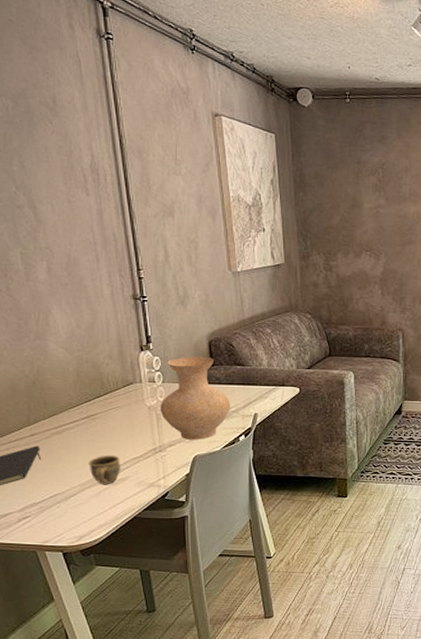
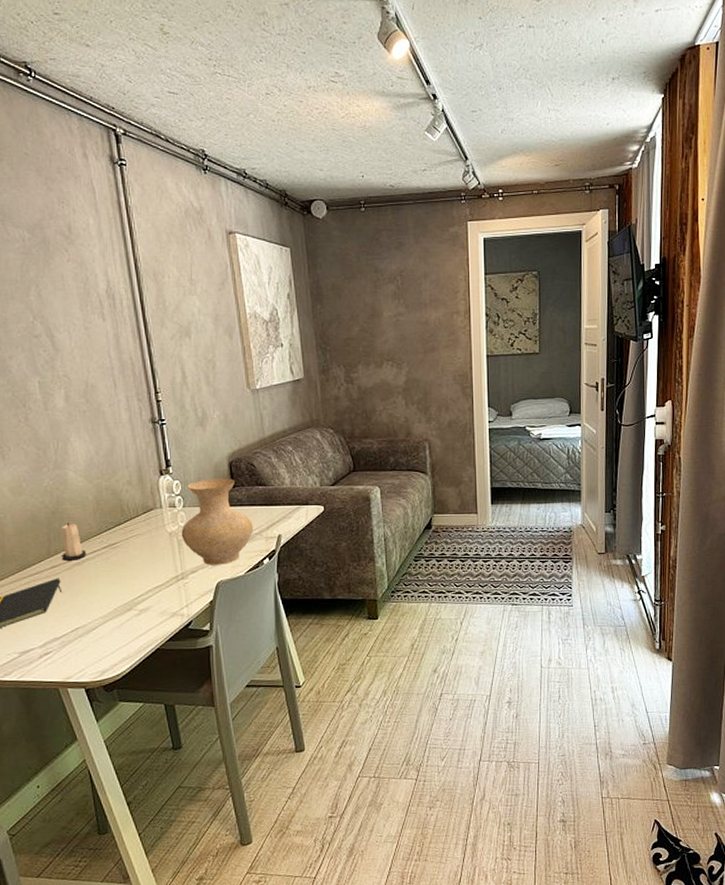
candle: none [41,392,65,429] -> present [61,522,86,561]
cup: present [89,455,121,485] -> none [110,584,143,617]

